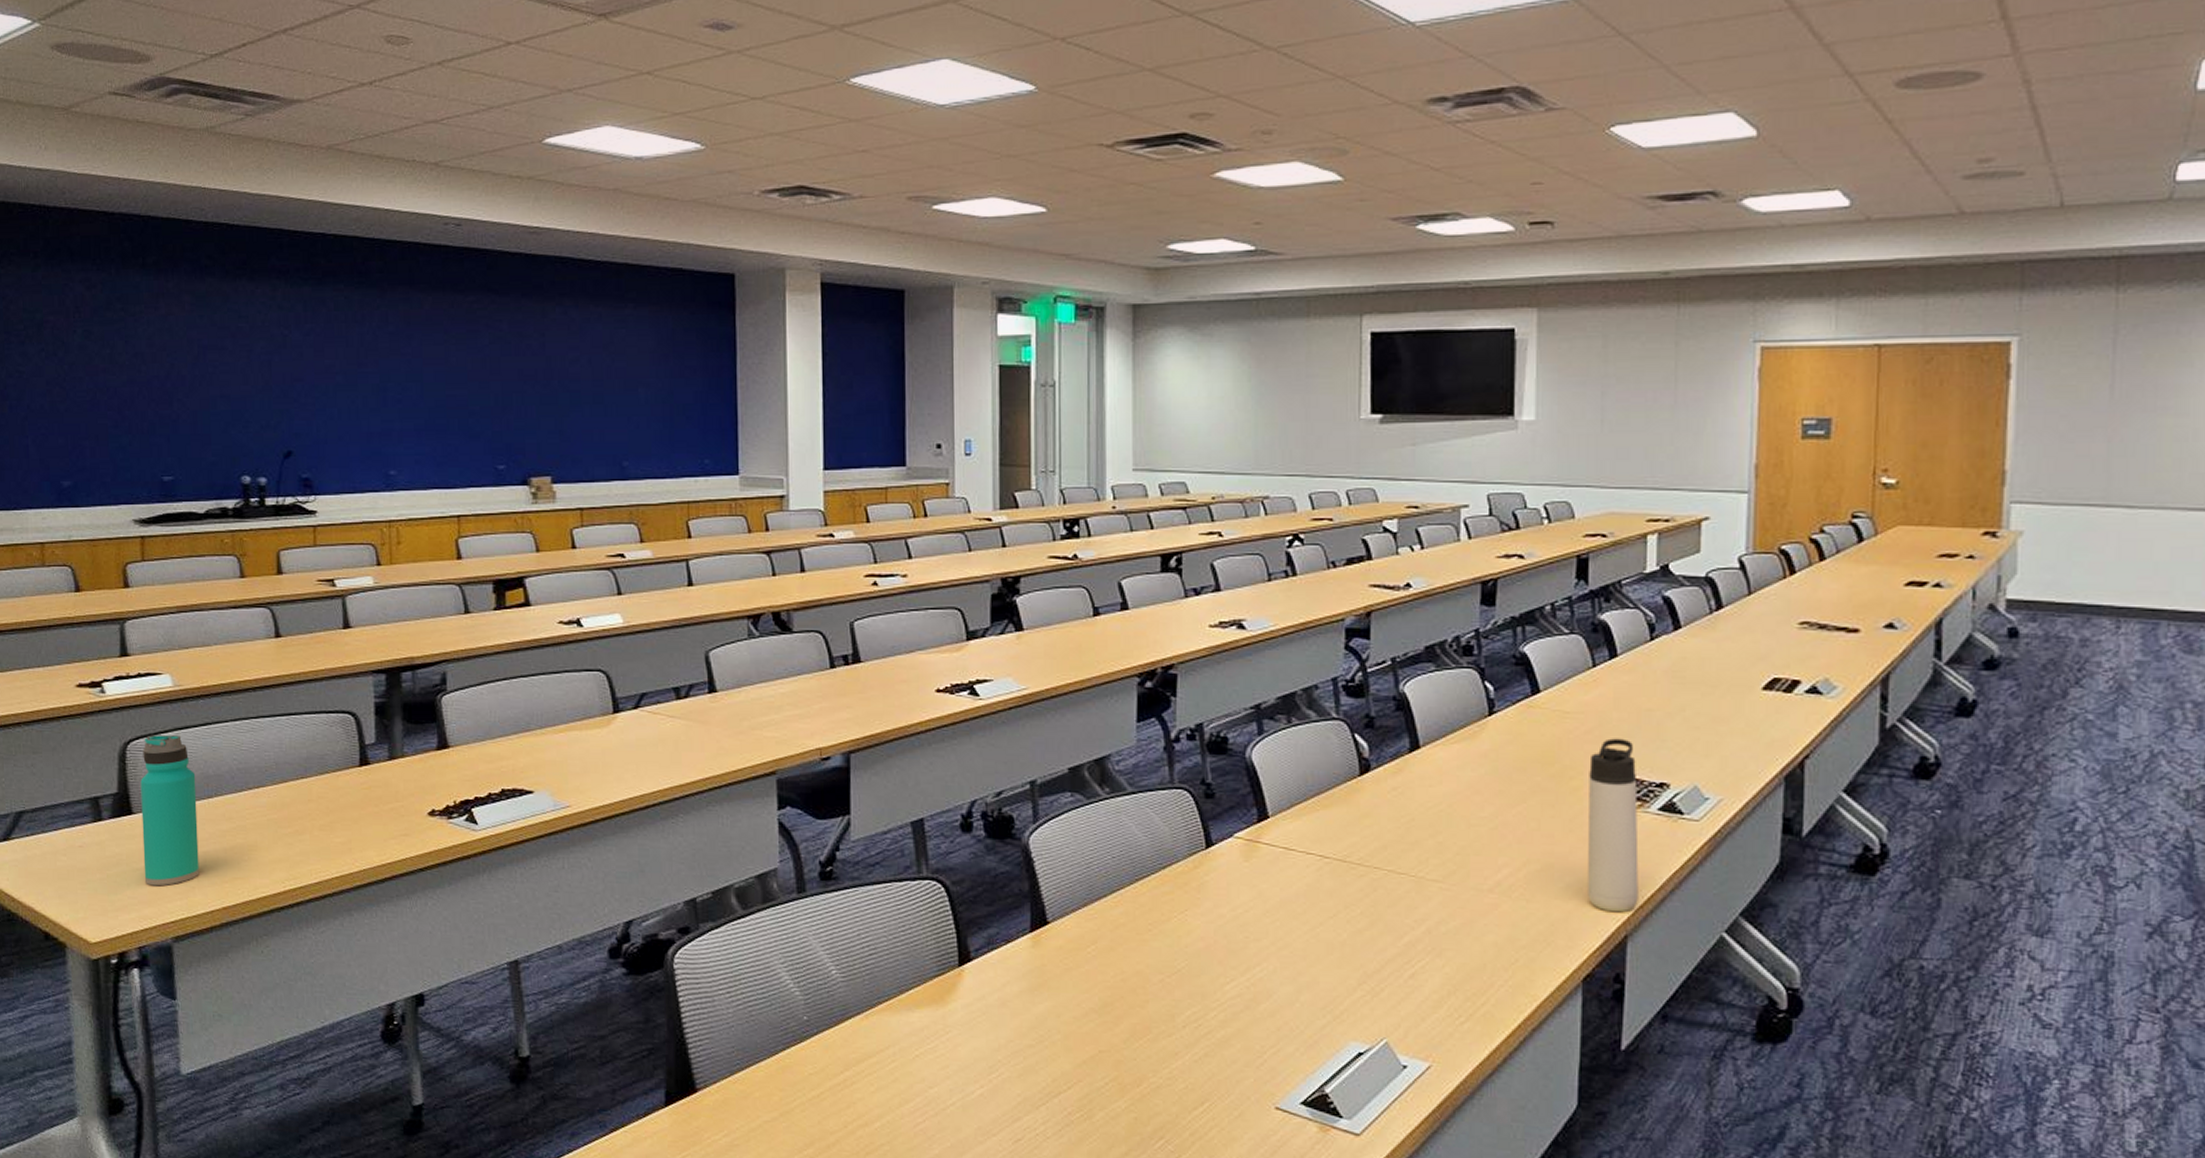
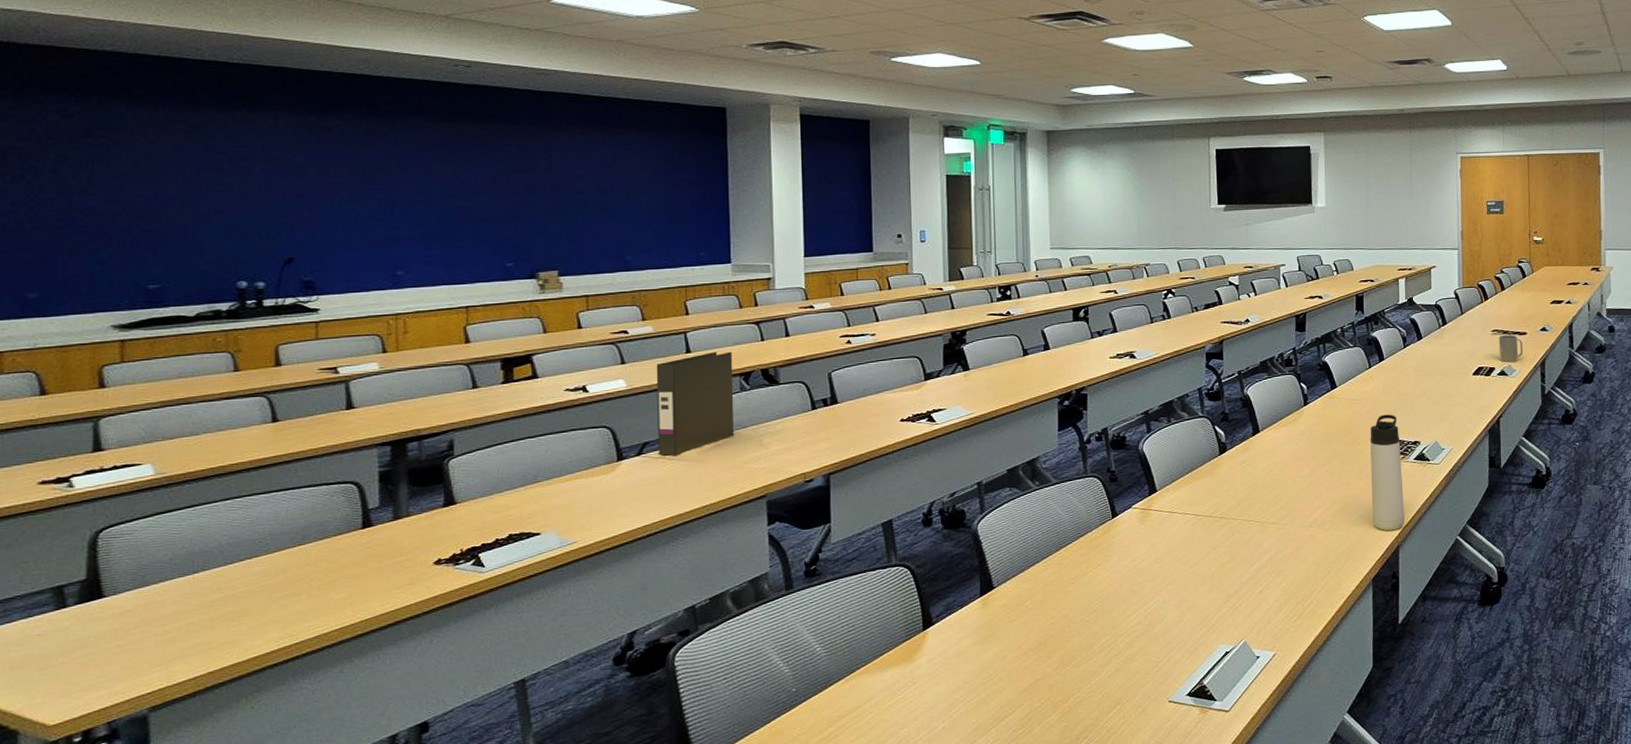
water bottle: present [140,735,200,886] -> none [114,519,182,663]
binder: none [655,585,741,713] -> present [656,351,734,456]
mug: none [1809,630,1851,675] -> present [1498,334,1523,363]

